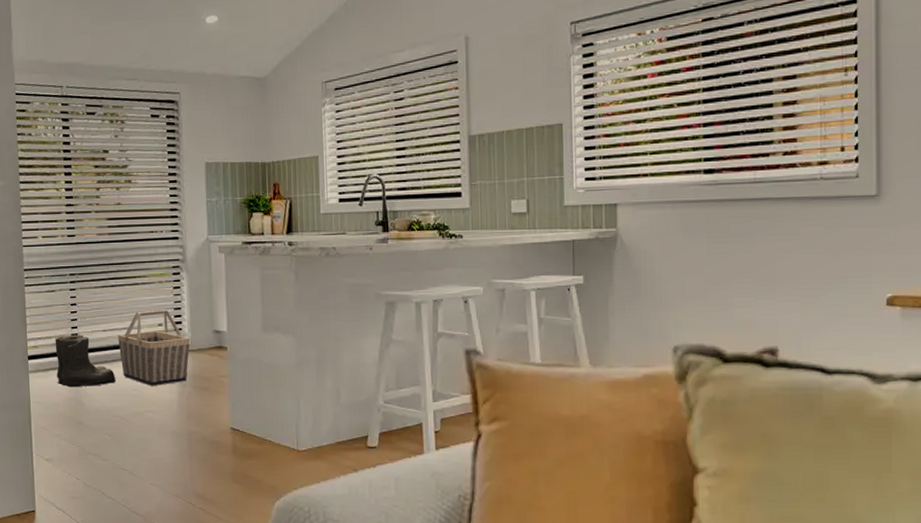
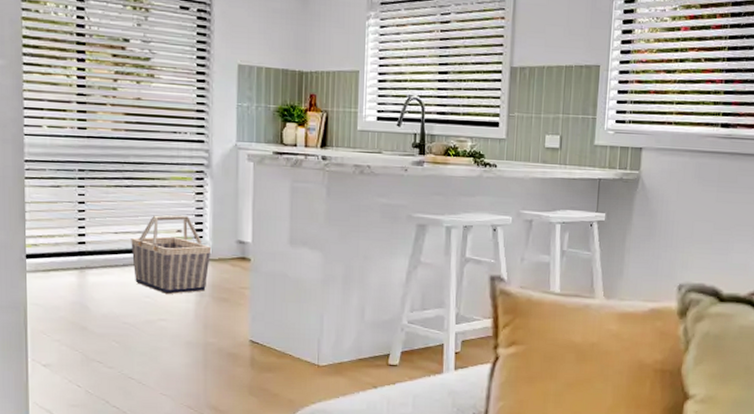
boots: present [55,334,116,388] -> none [58,234,127,291]

